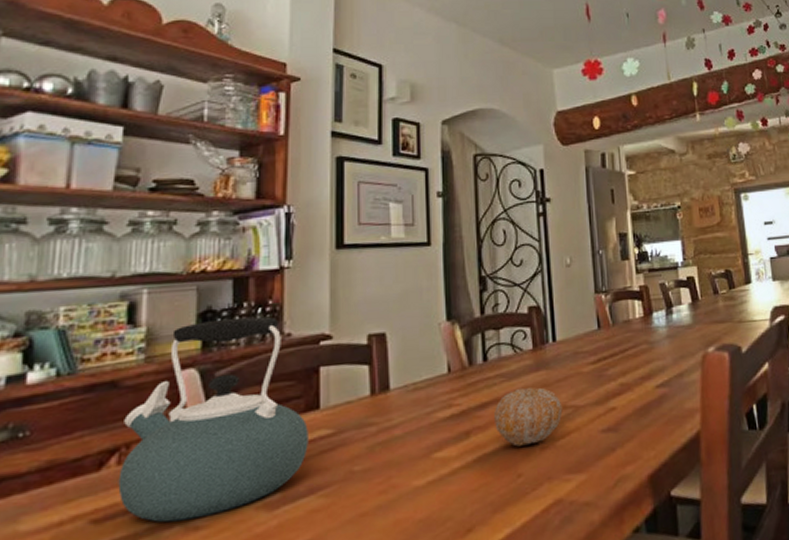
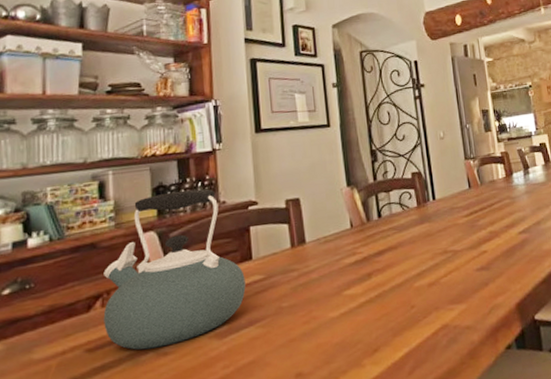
fruit: present [494,386,563,447] -> none [389,236,444,284]

